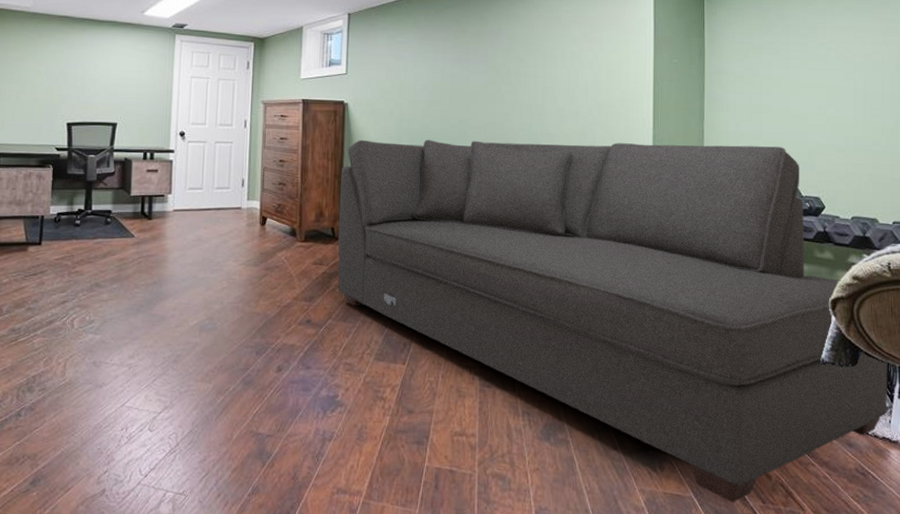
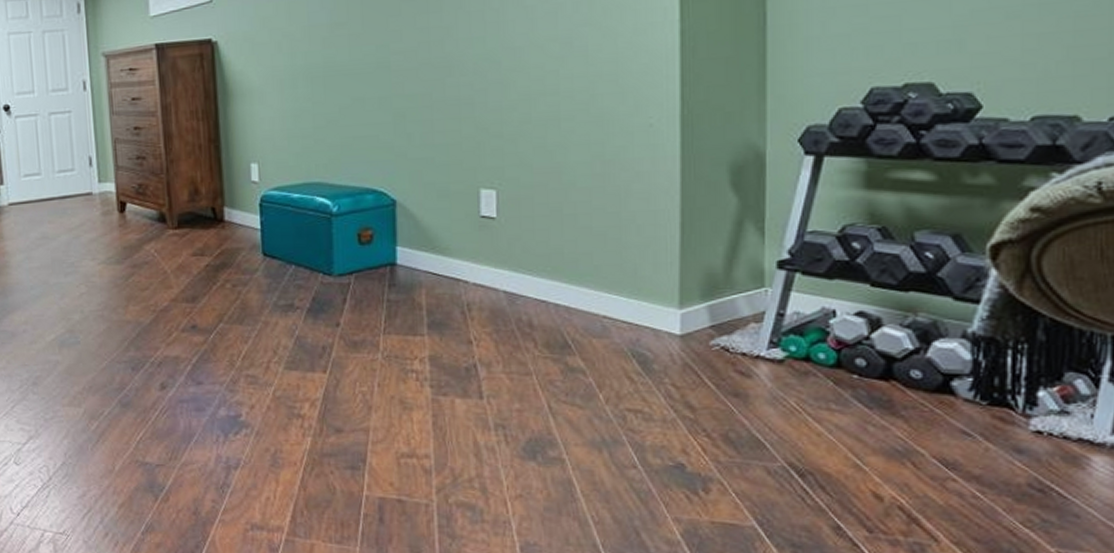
sofa: present [337,139,888,503] -> none [217,22,1092,534]

